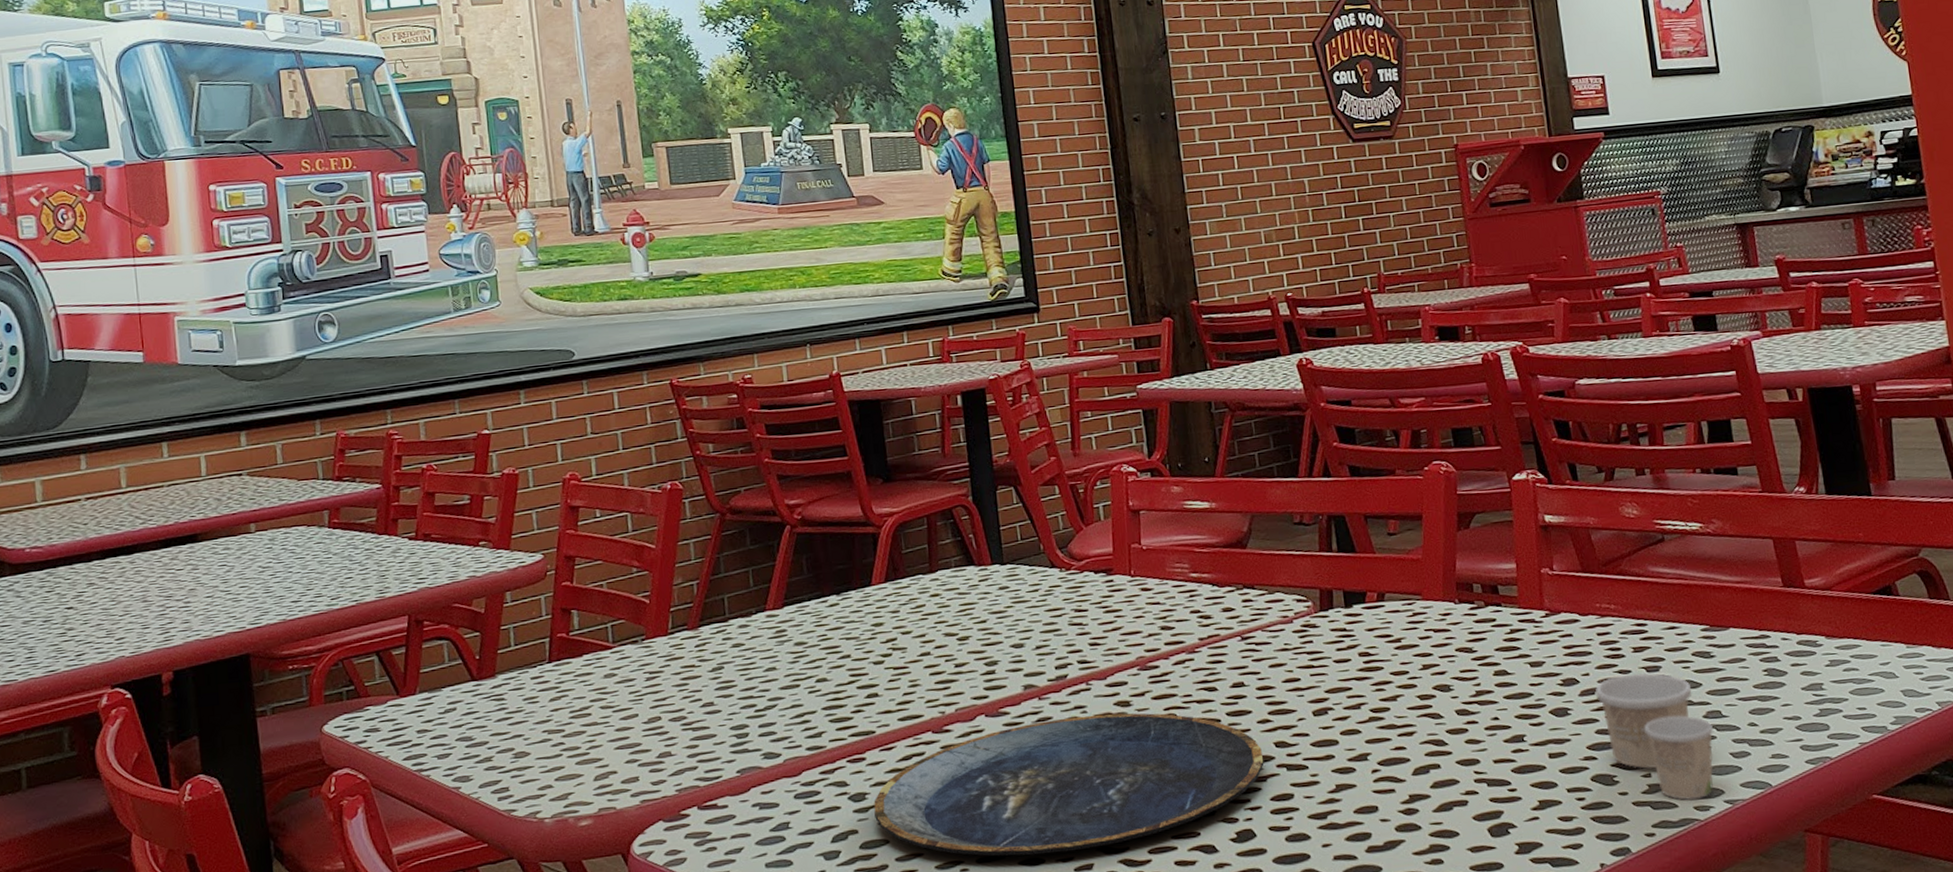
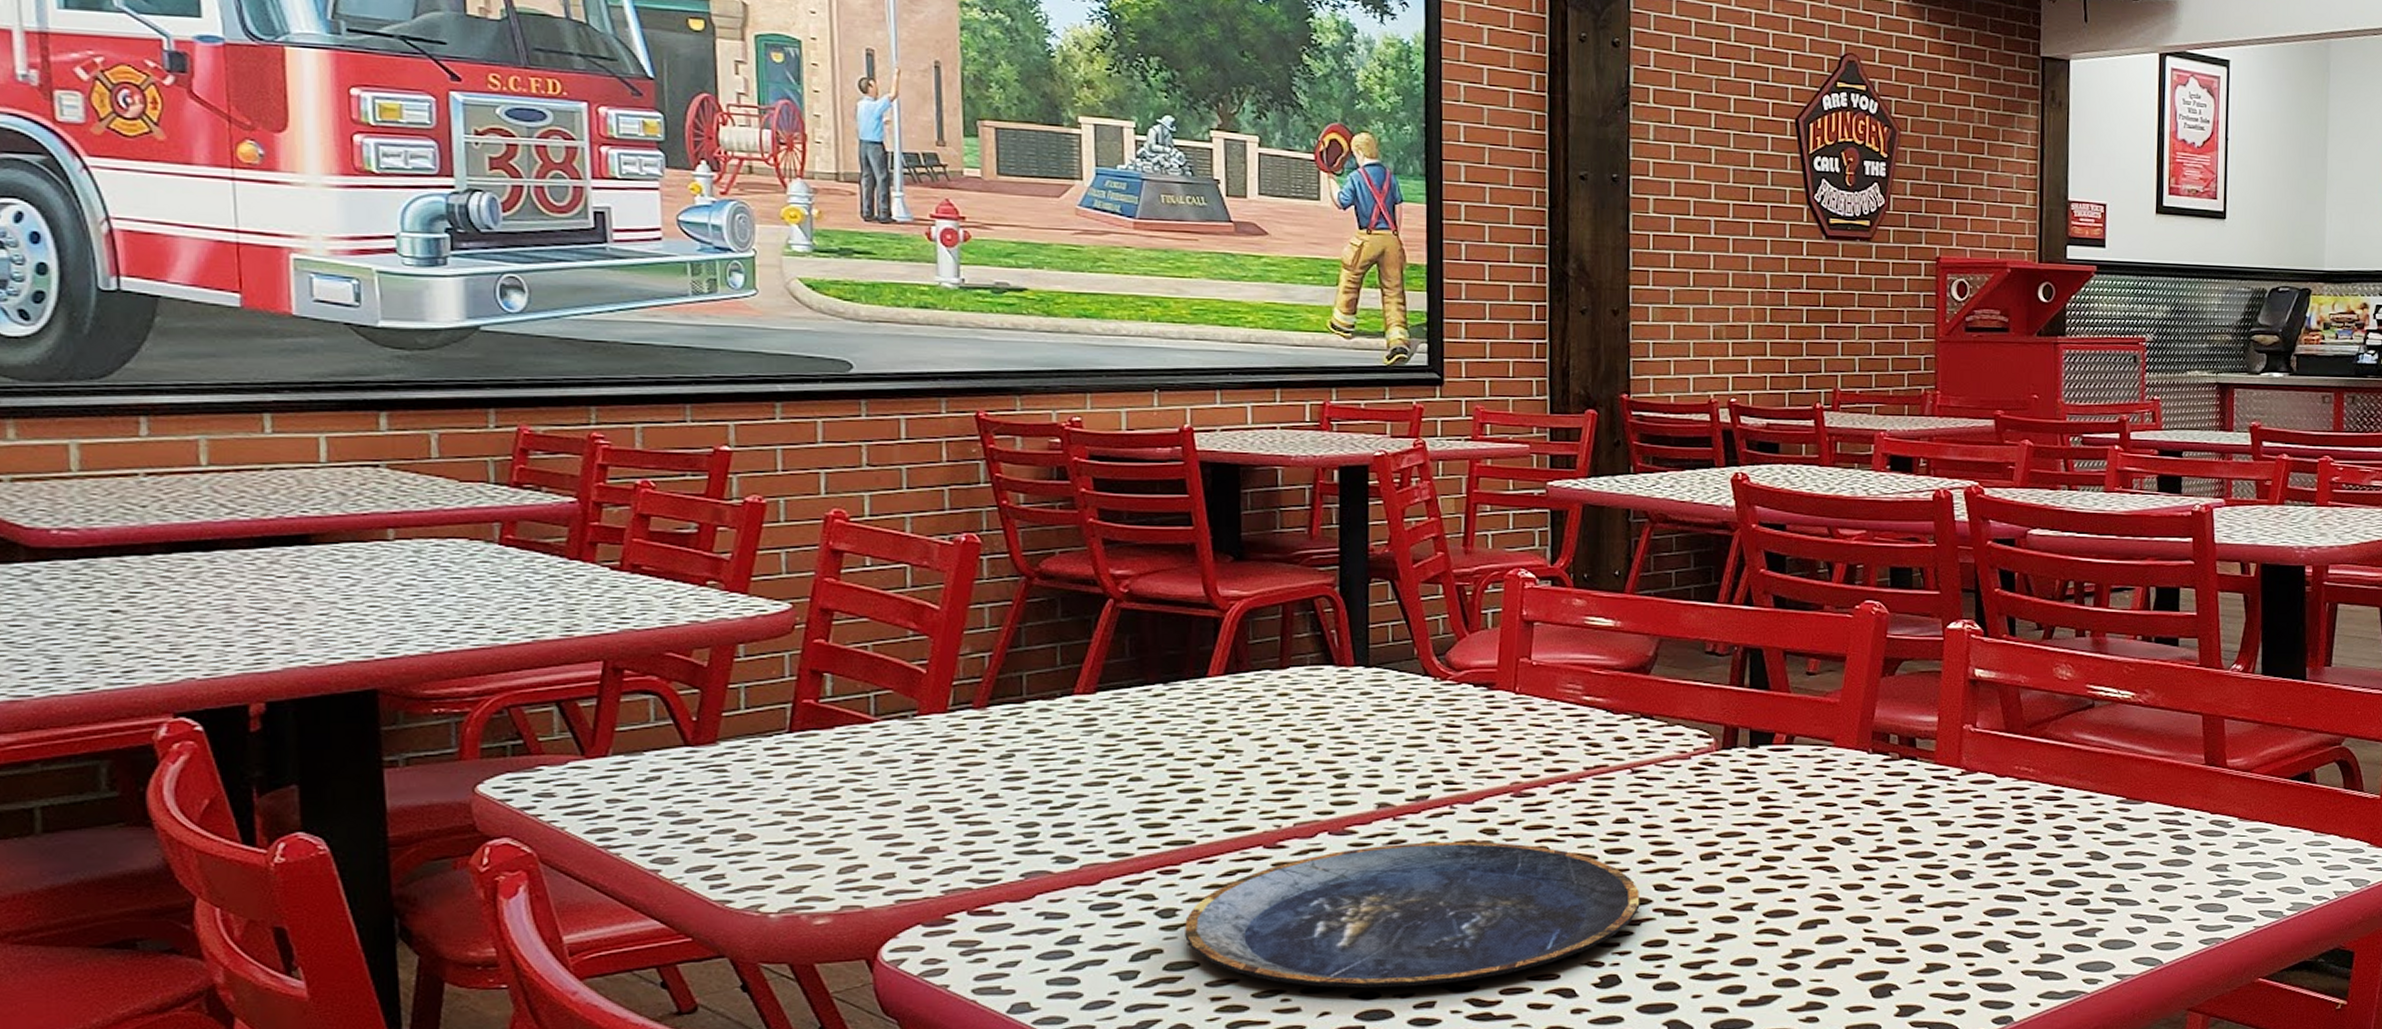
paper cup: present [1595,673,1714,801] -> none [2001,840,2115,972]

